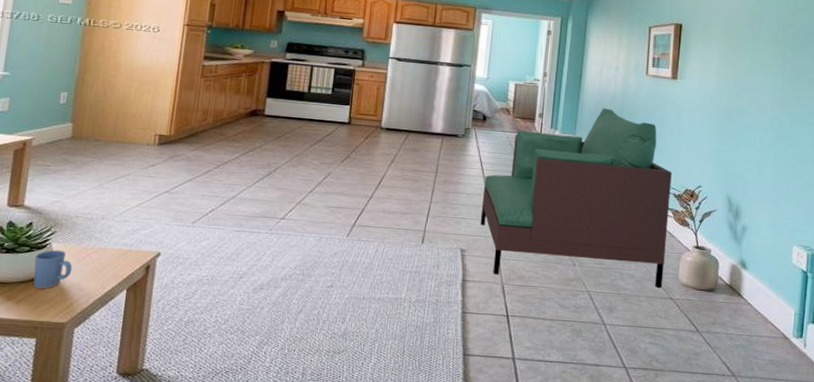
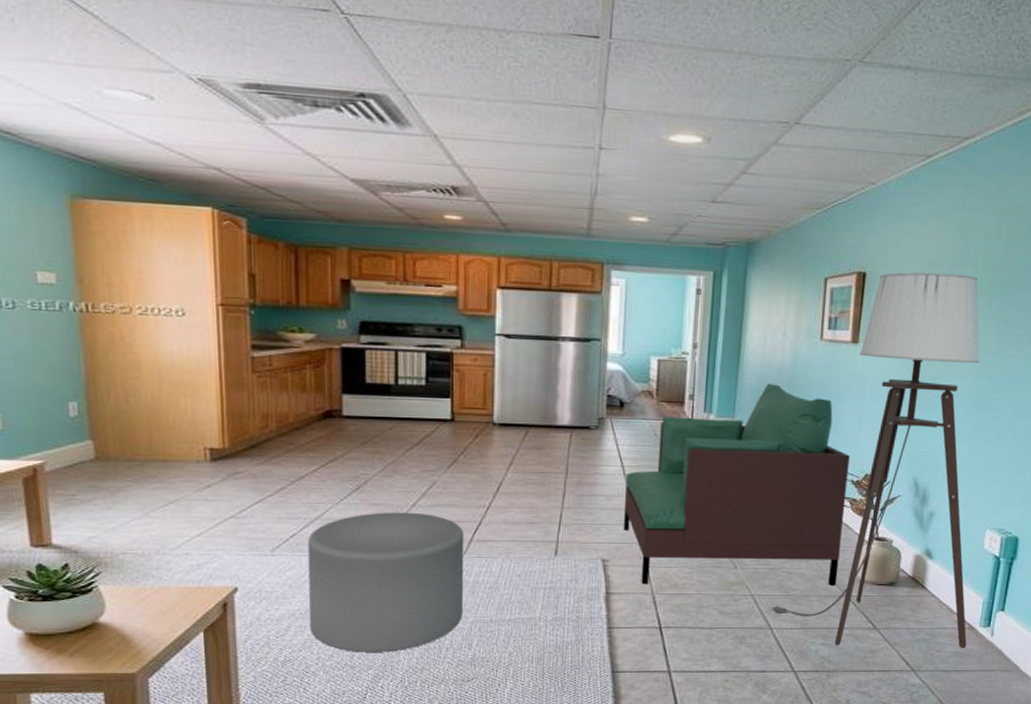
mug: present [33,249,73,289] -> none [81,593,131,638]
pouf: none [213,195,349,320] -> present [308,512,464,652]
floor lamp: none [603,25,783,358] -> present [769,272,981,649]

